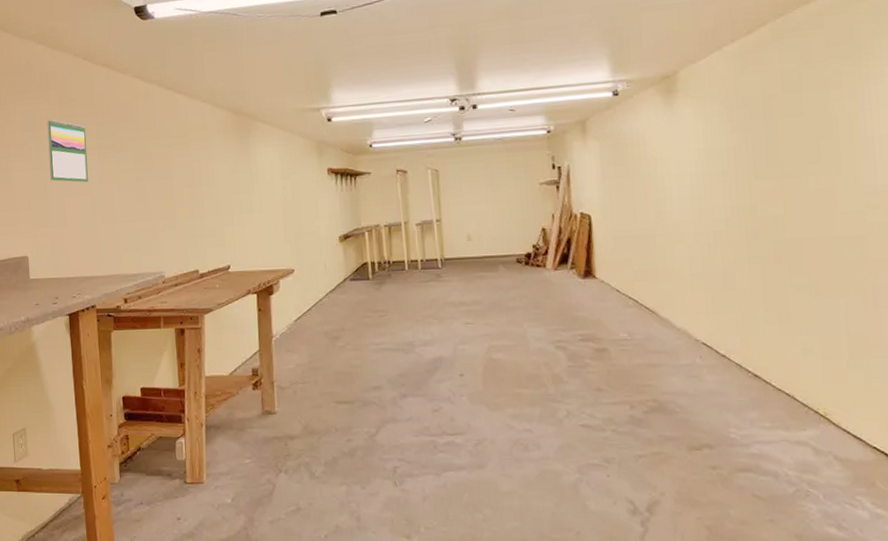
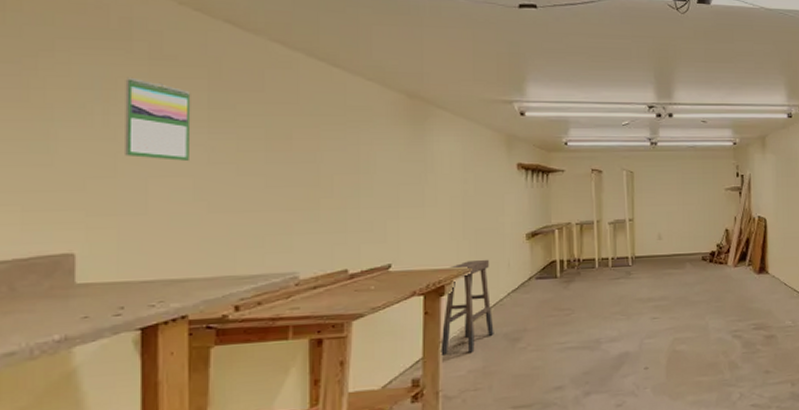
stool: none [272,261,316,349] -> present [440,259,494,355]

